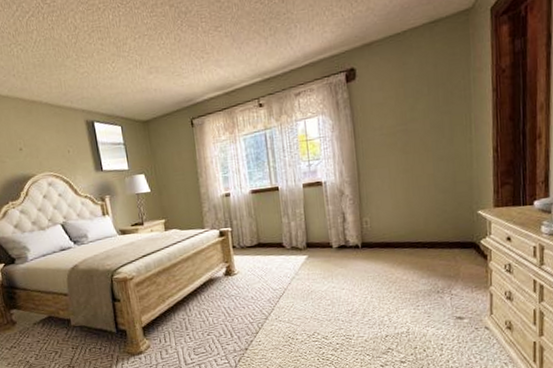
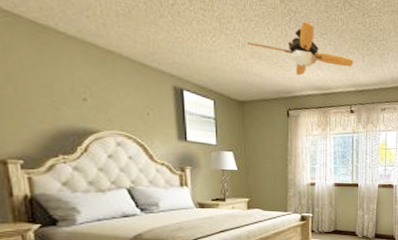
ceiling fan: none [143,18,256,80] -> present [247,20,354,76]

